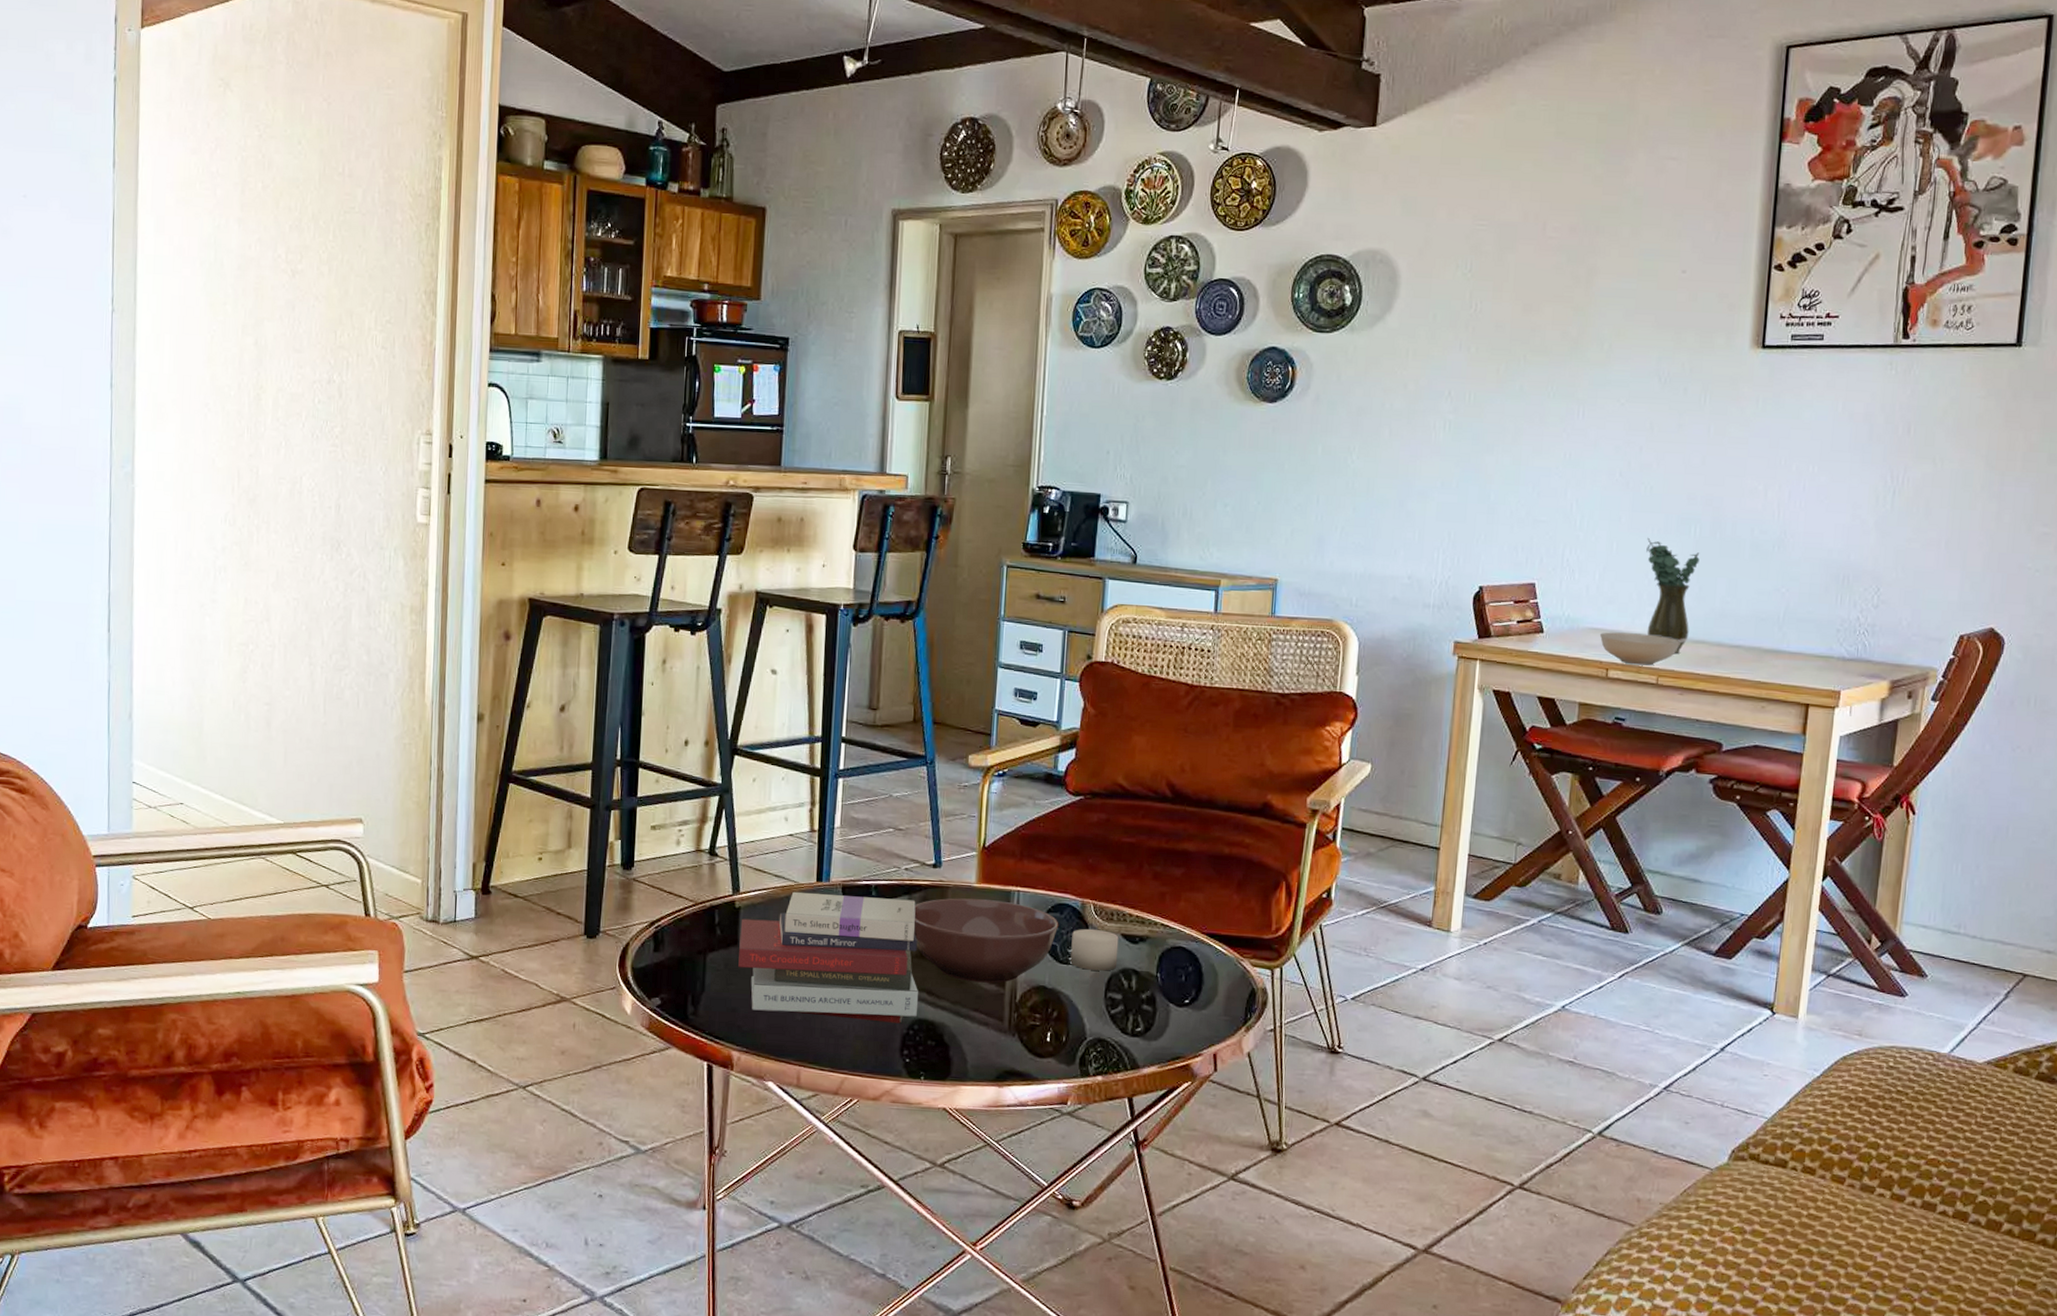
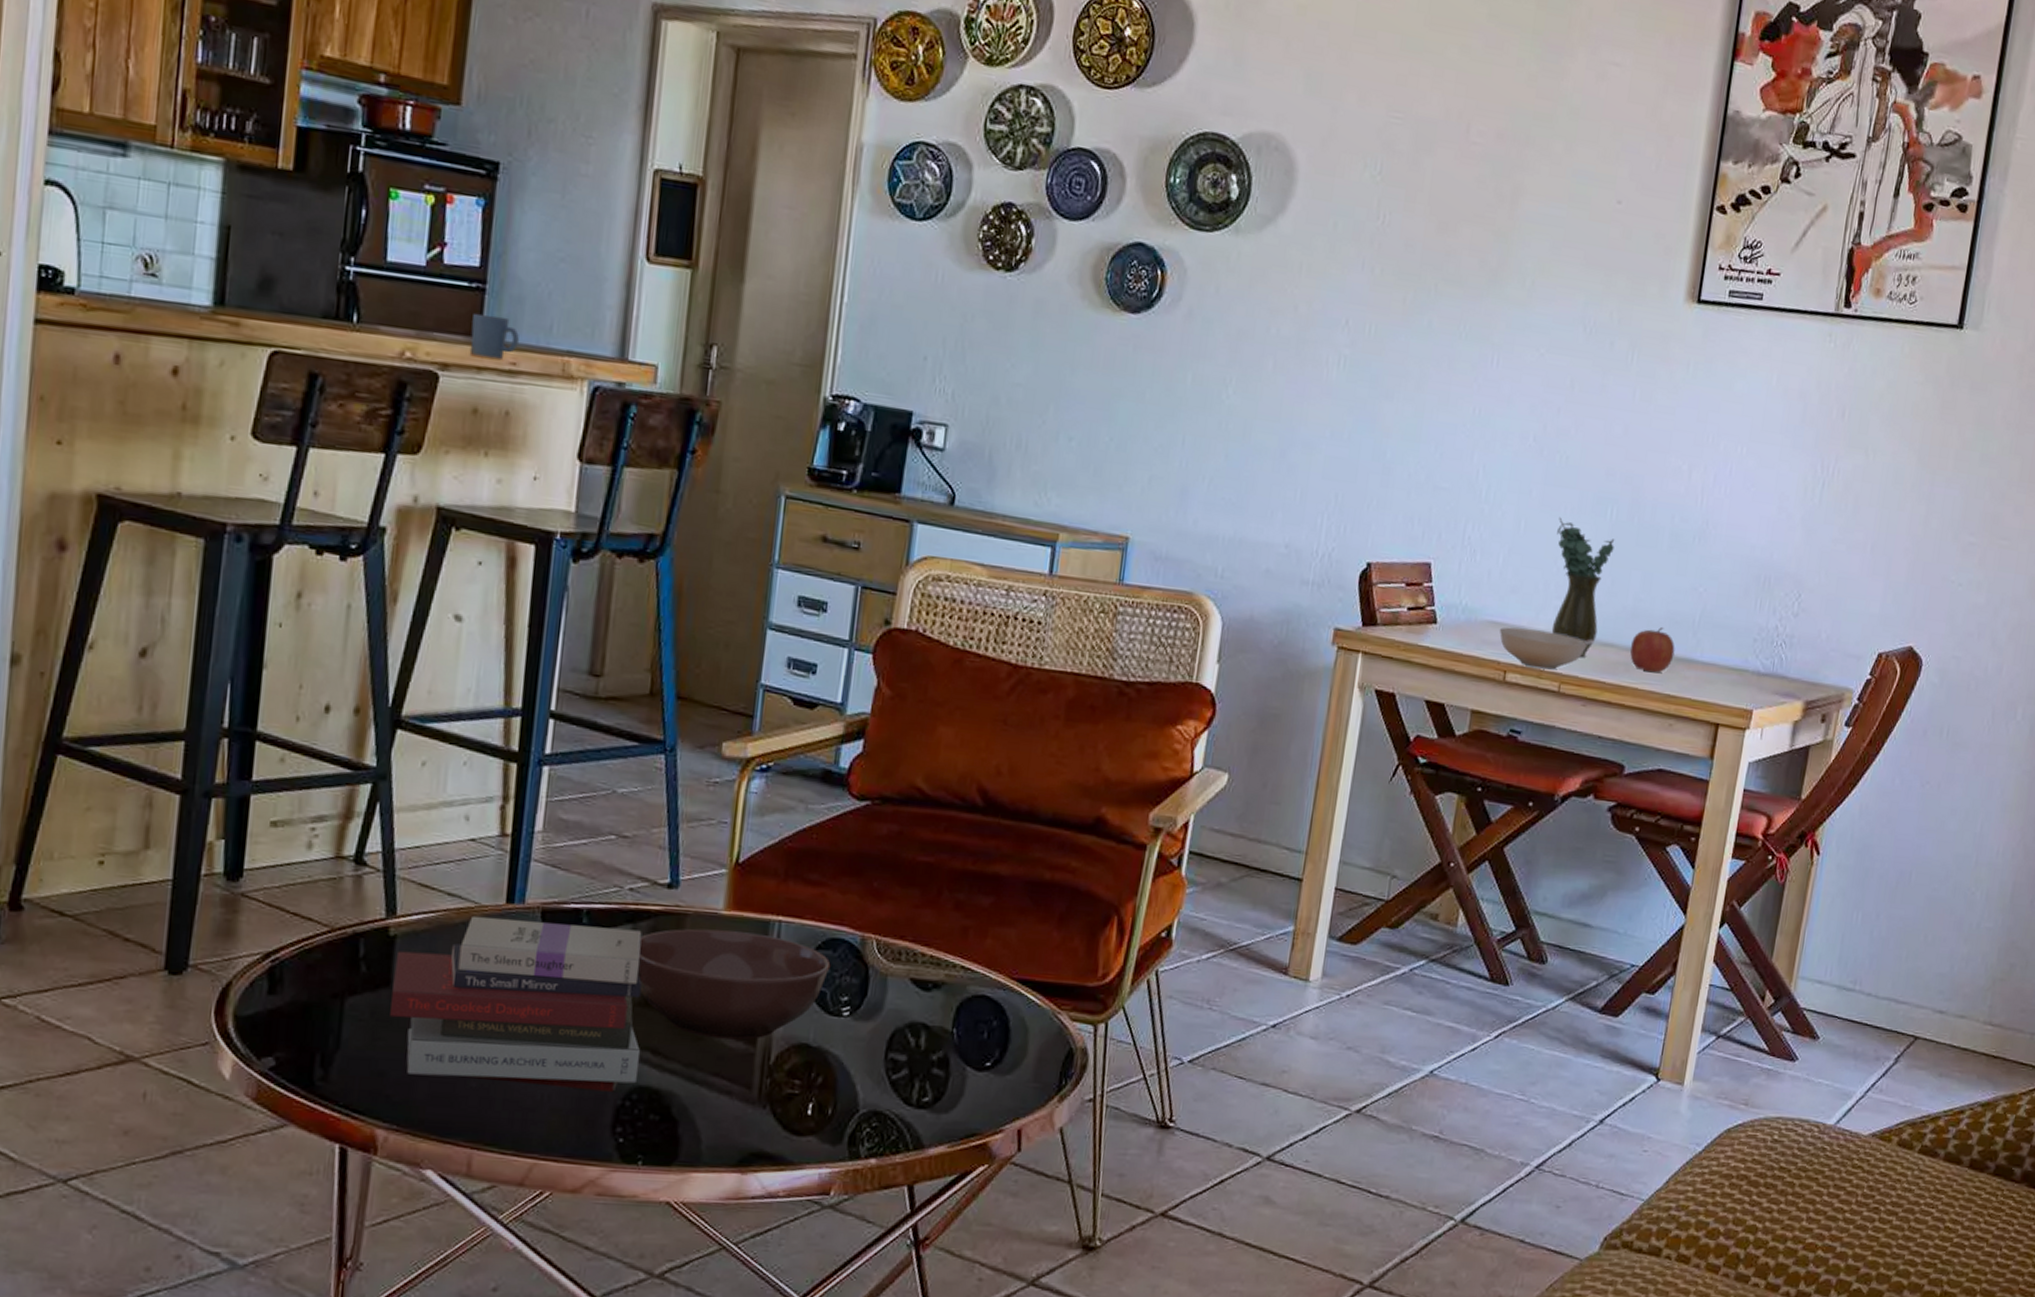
mug: none [774,448,808,482] -> present [471,313,519,361]
candle: present [1070,928,1119,971] -> none [843,970,907,1025]
fruit: none [1720,623,1763,664] -> present [1629,626,1675,673]

